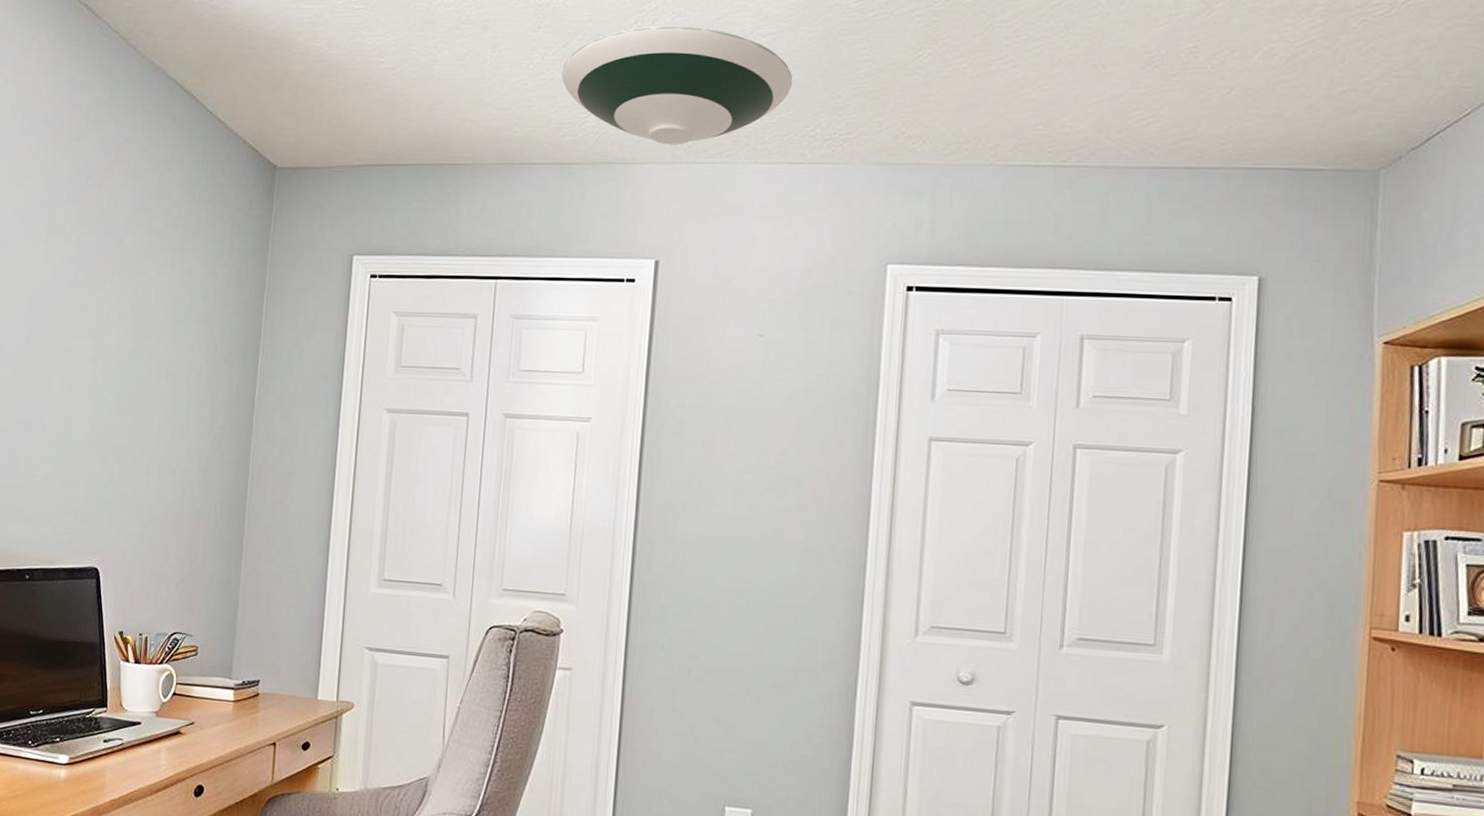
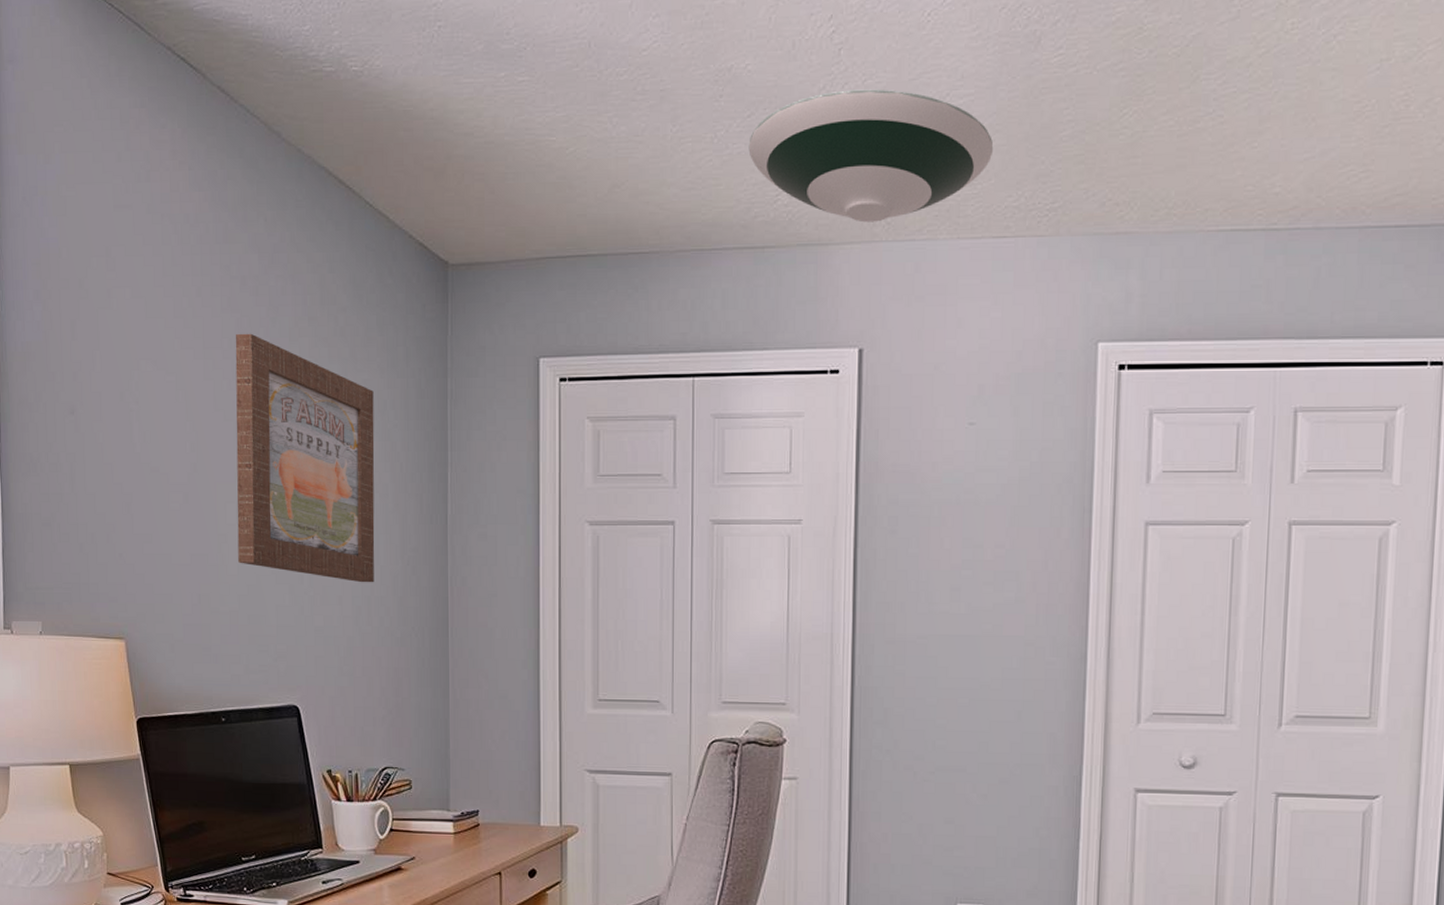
wall art: none [57,221,198,456] -> present [235,333,375,583]

